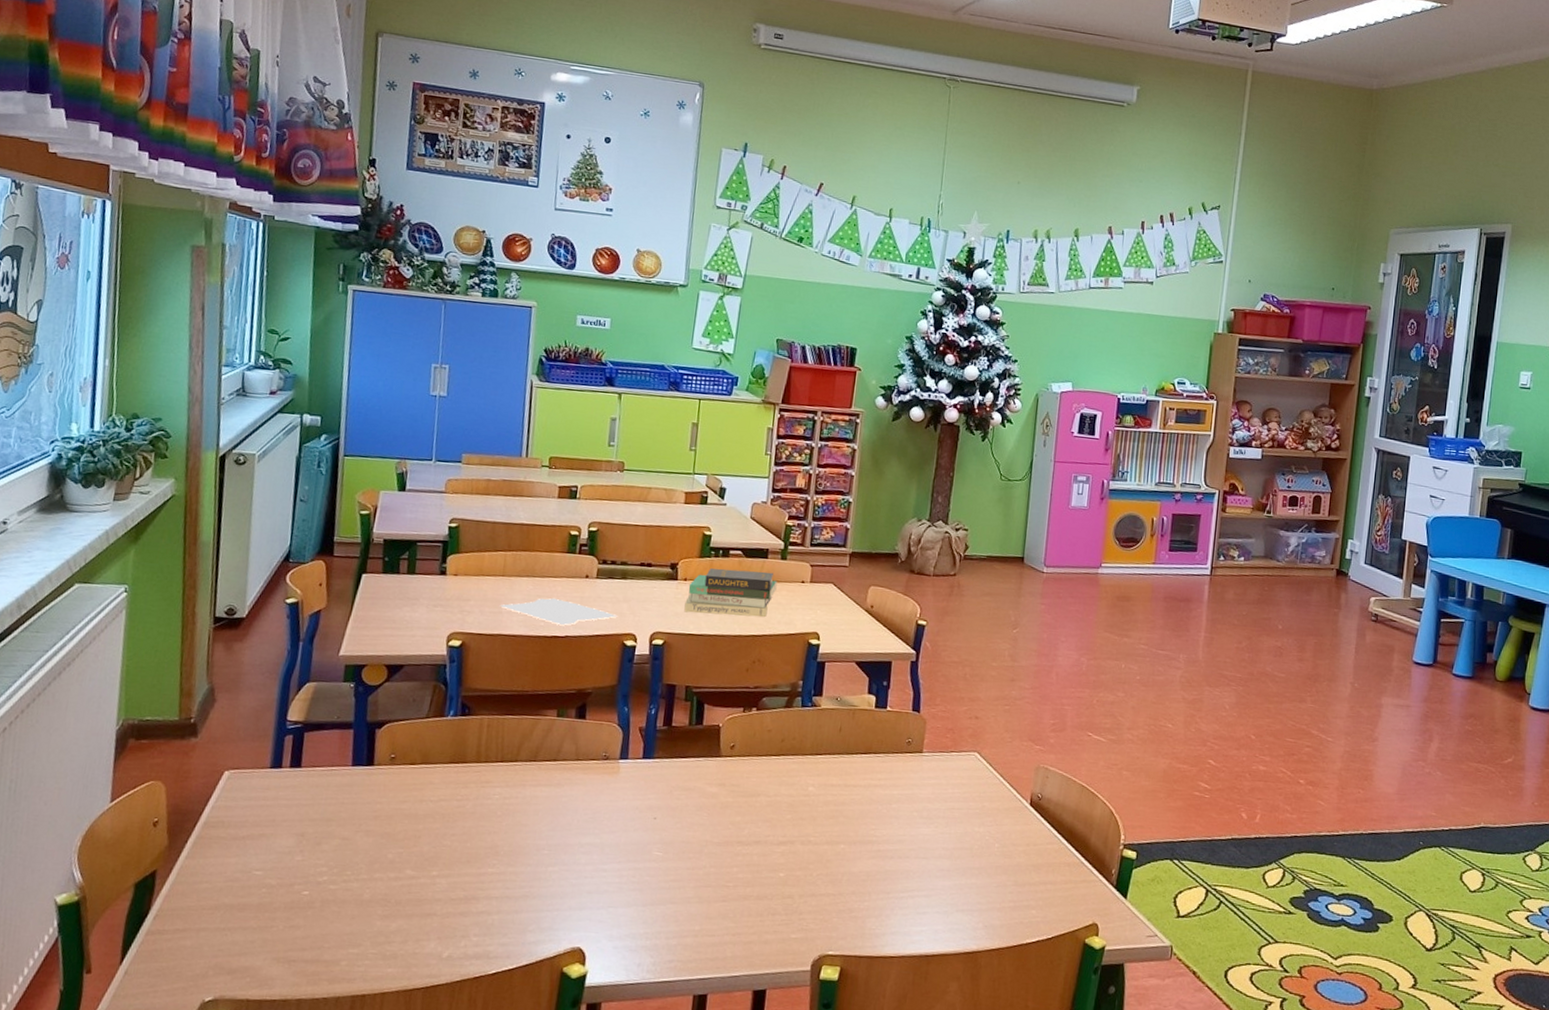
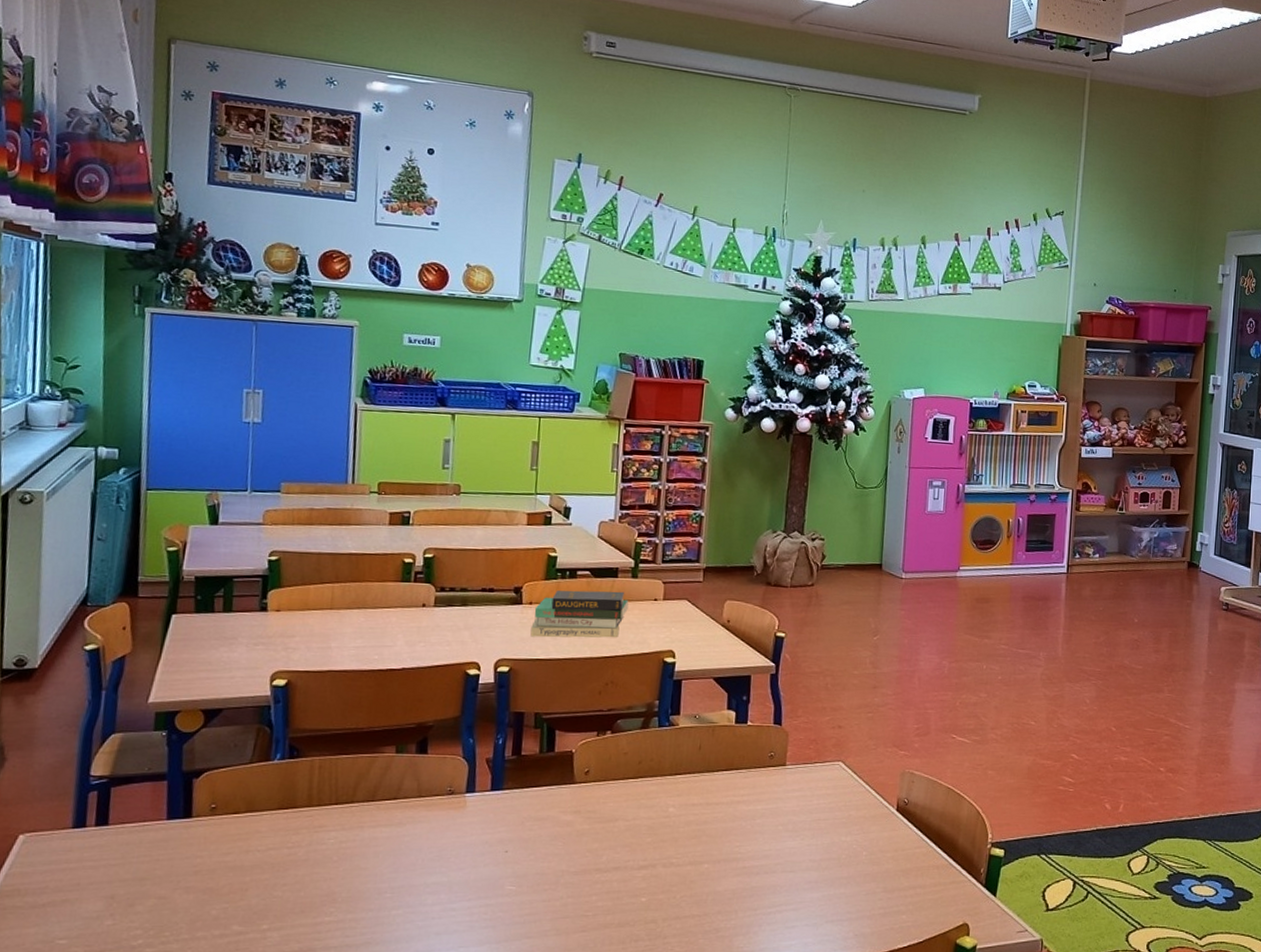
paper sheet: present [499,598,618,625] -> none [328,629,459,657]

